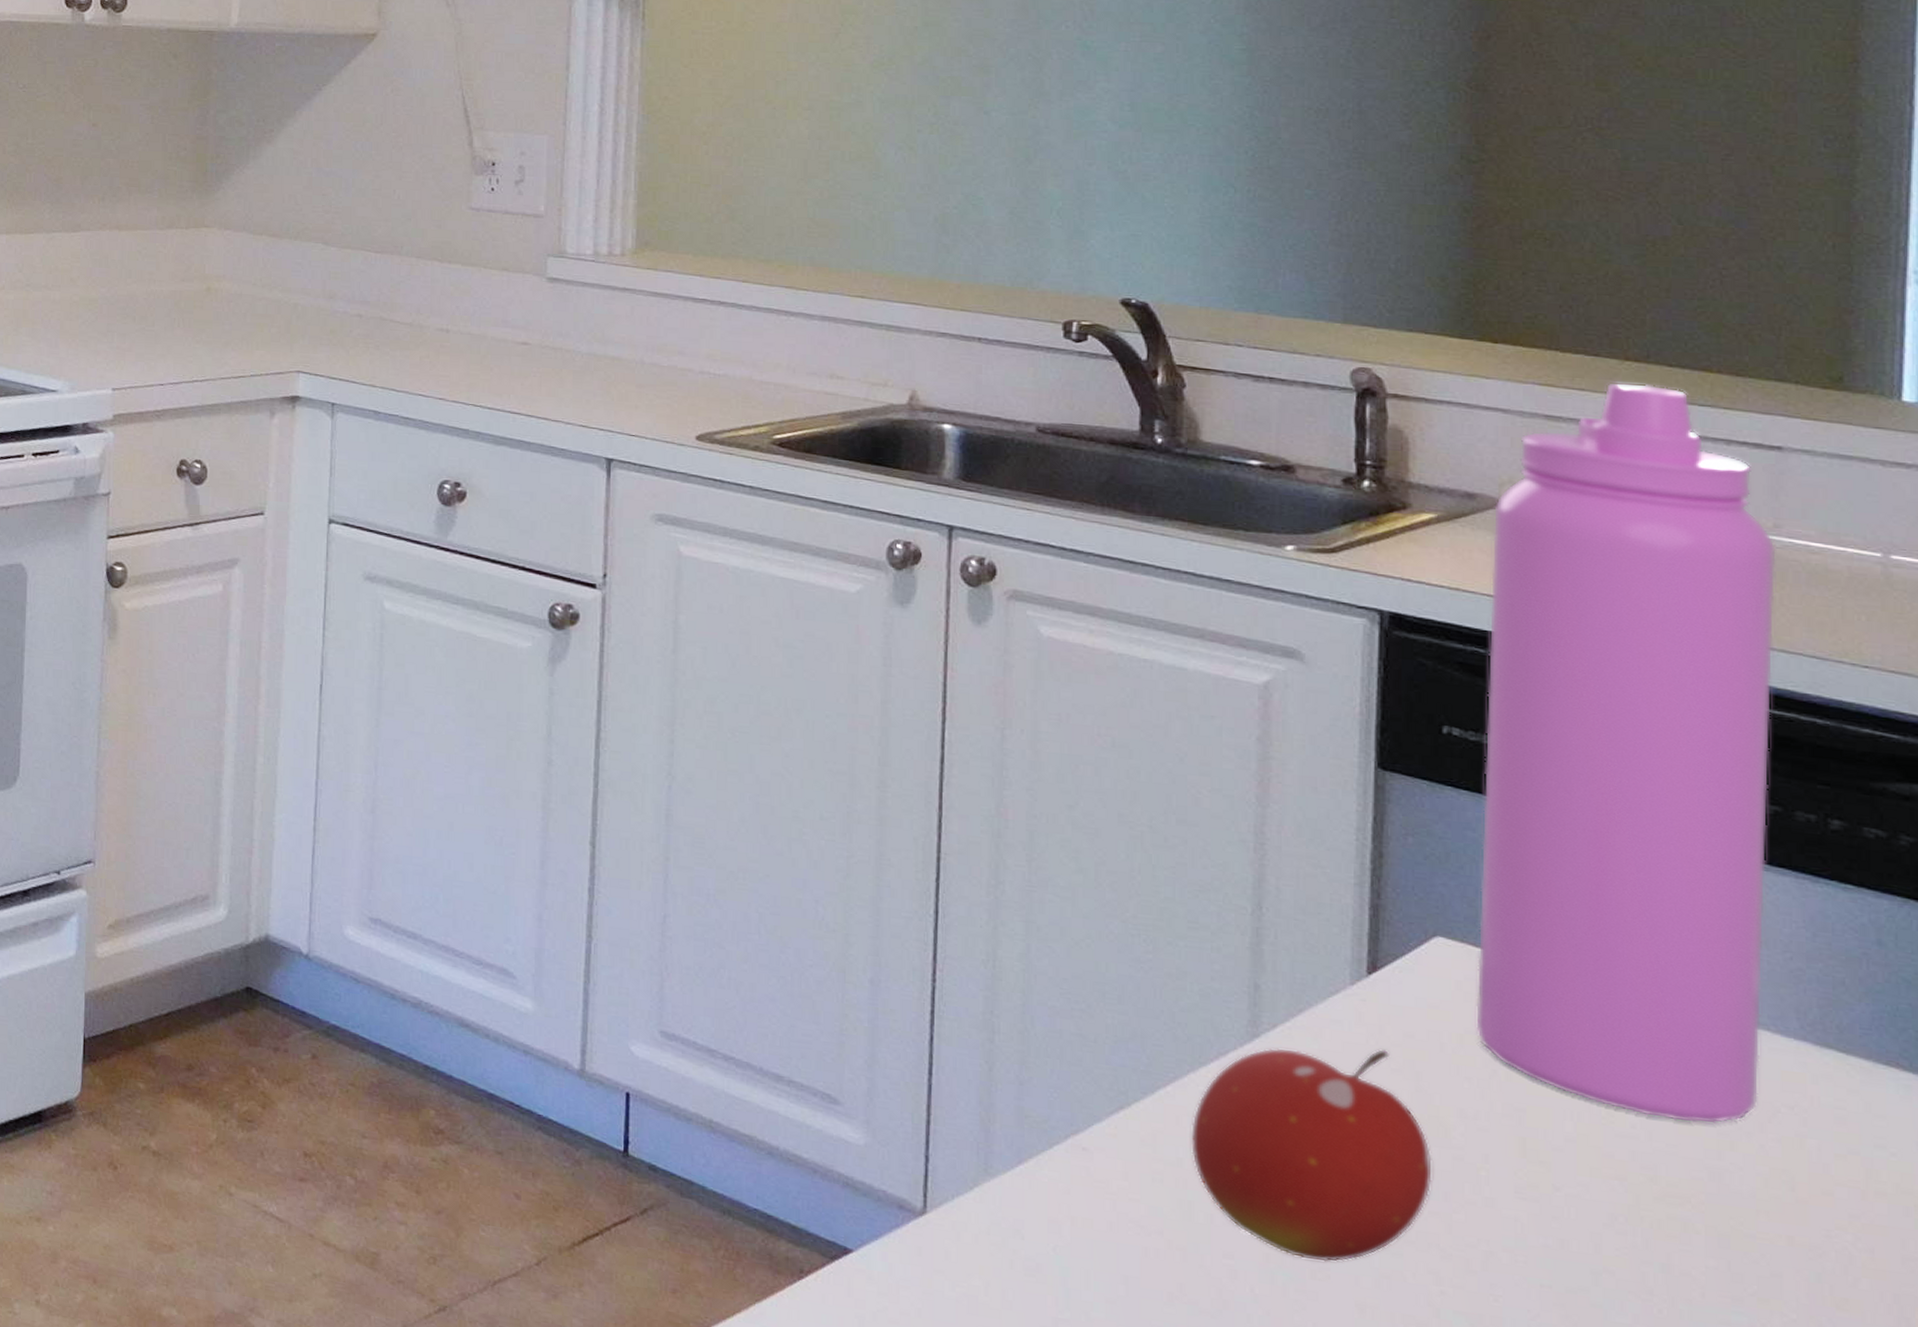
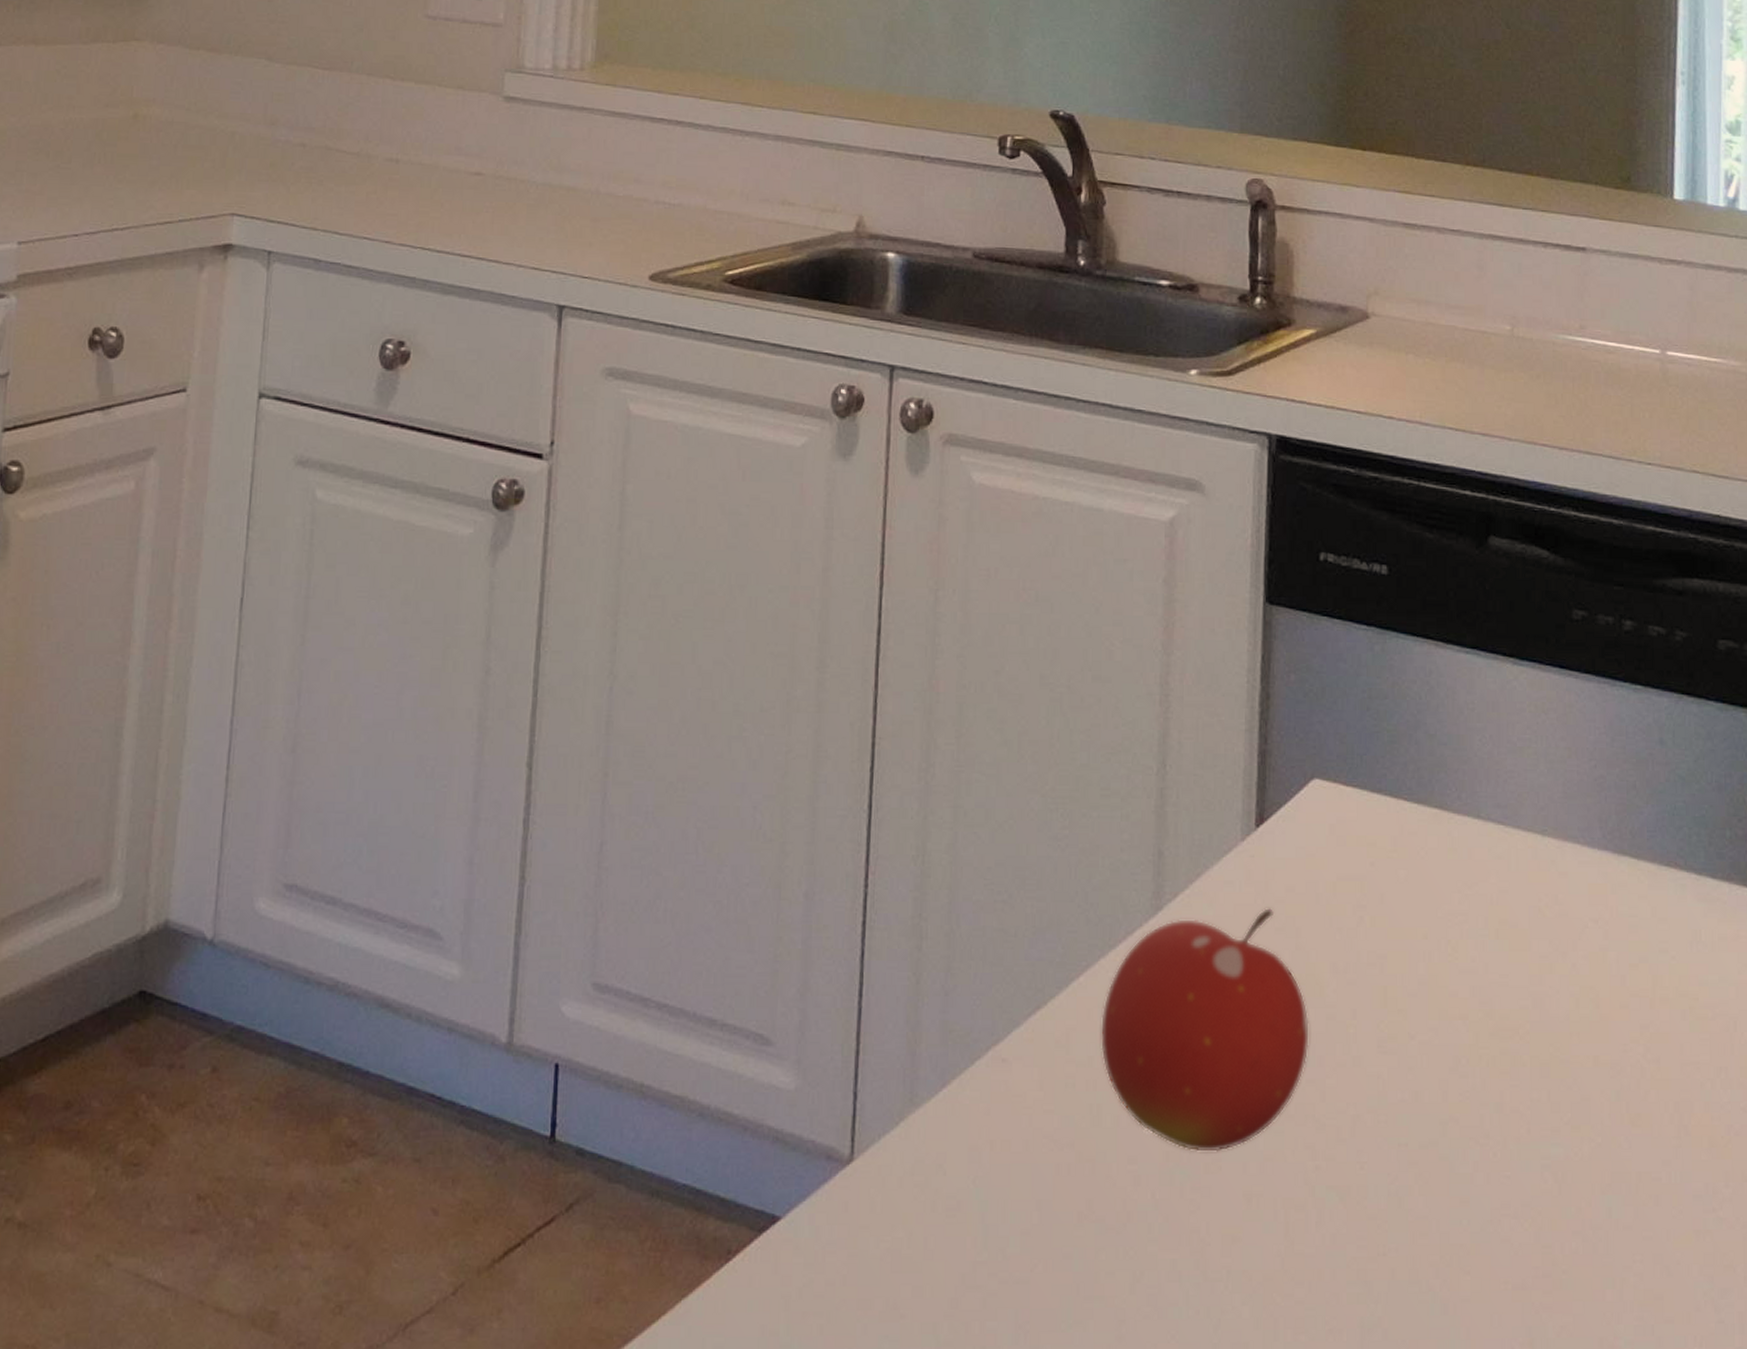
water bottle: present [1475,381,1776,1124] -> none [1345,187,1582,949]

